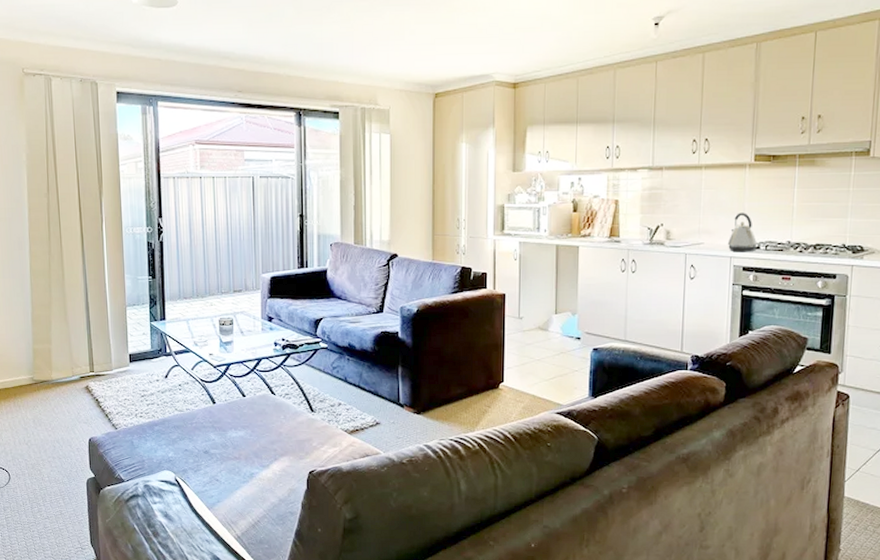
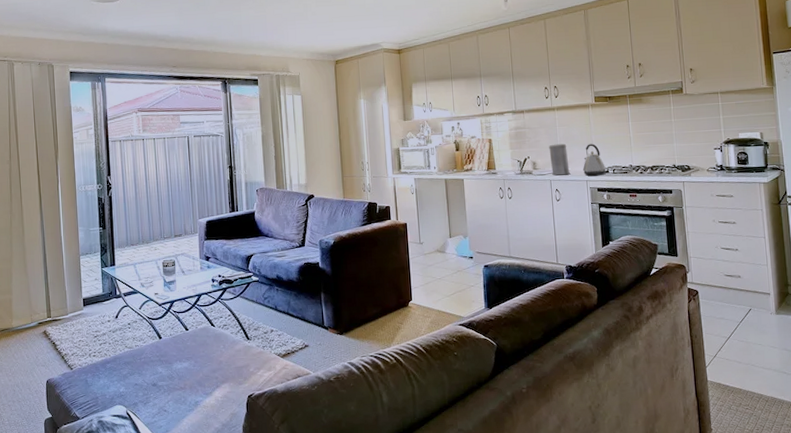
canister: none [688,210,712,249] -> present [549,143,570,176]

